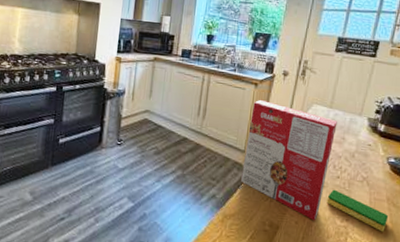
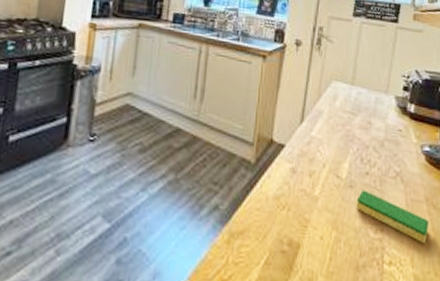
cereal box: present [241,99,337,221] -> none [250,75,361,234]

